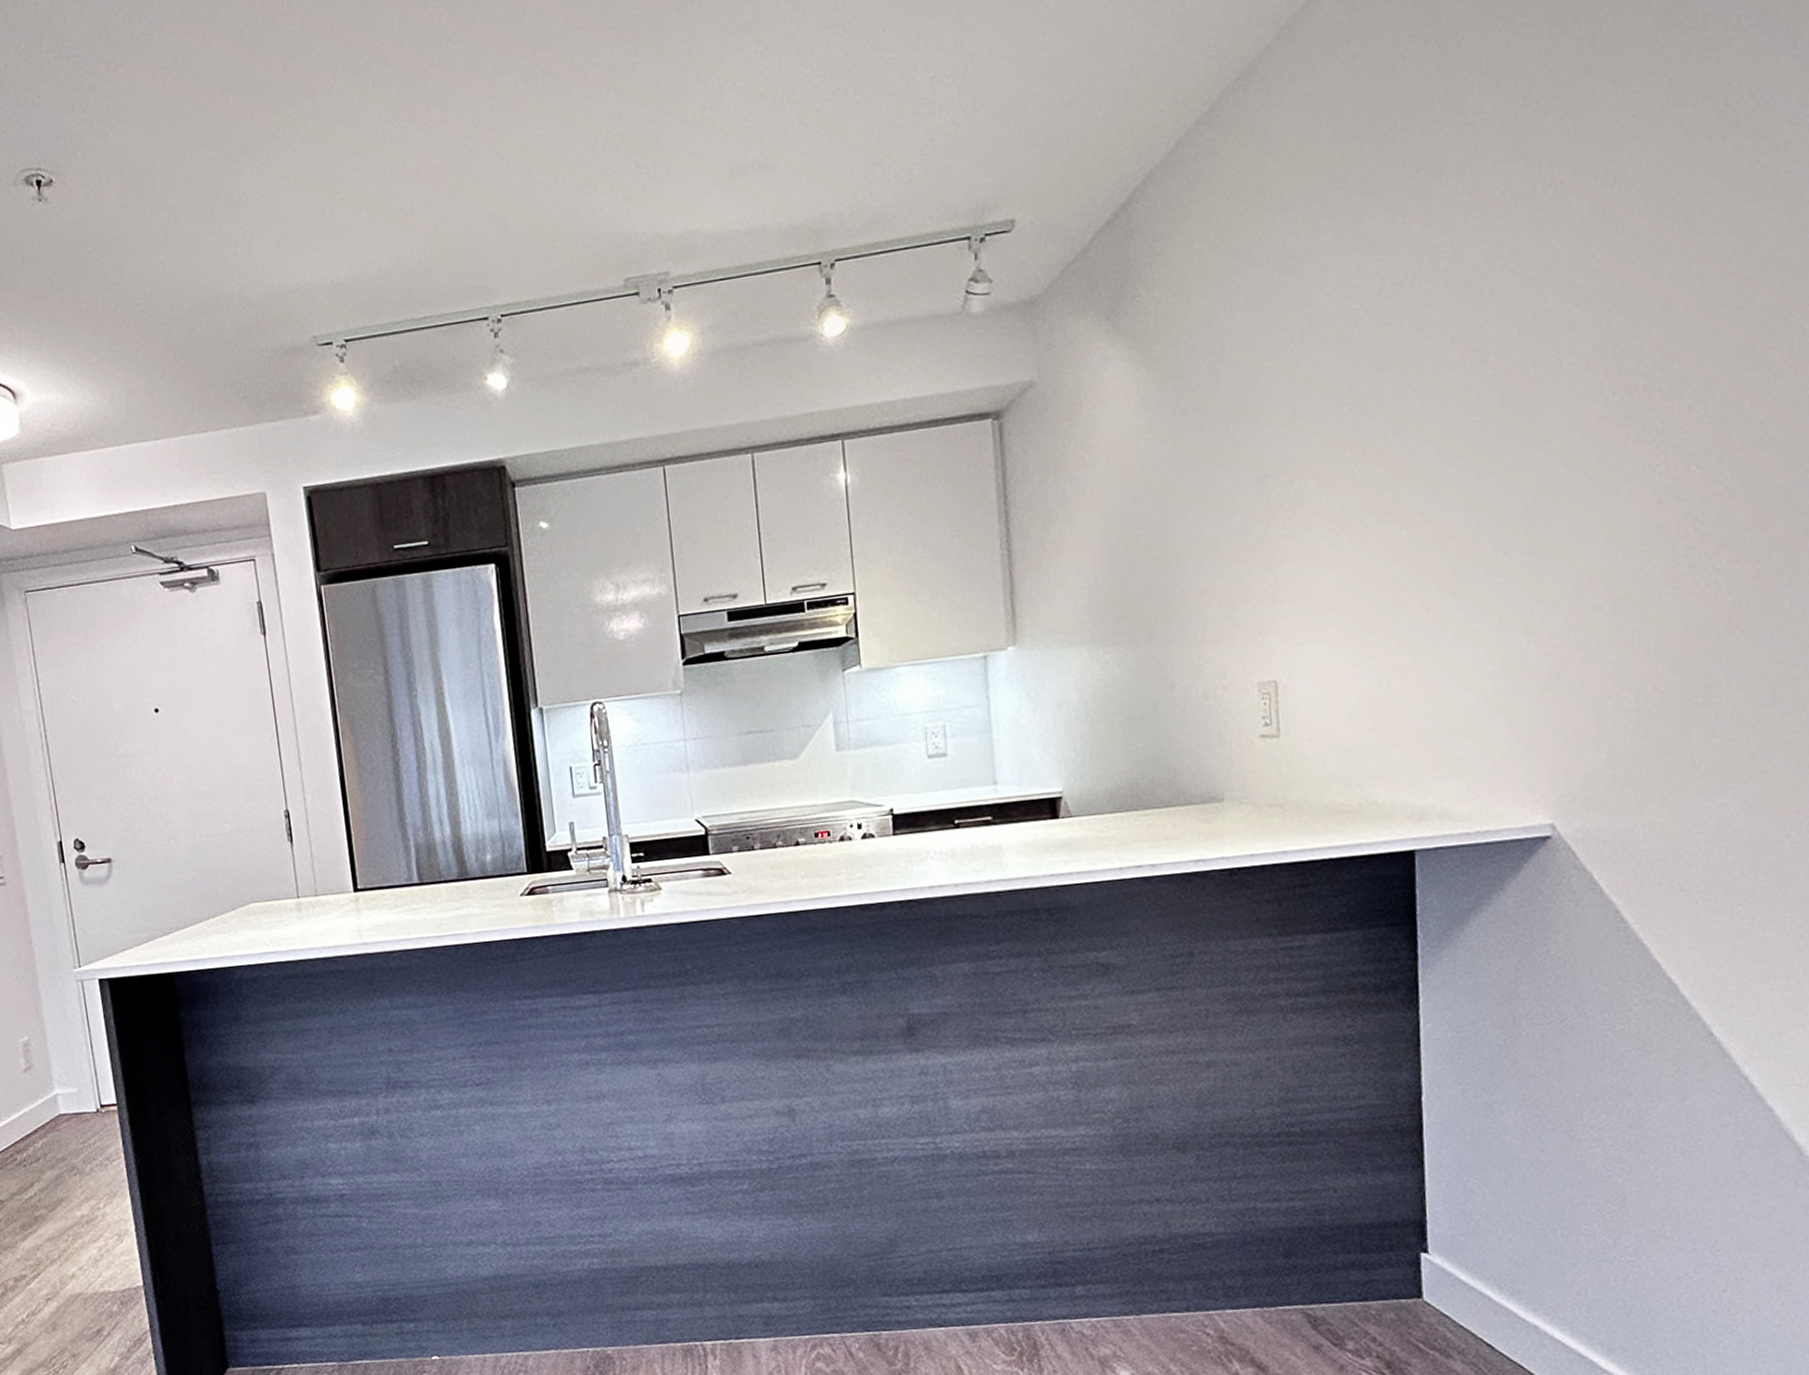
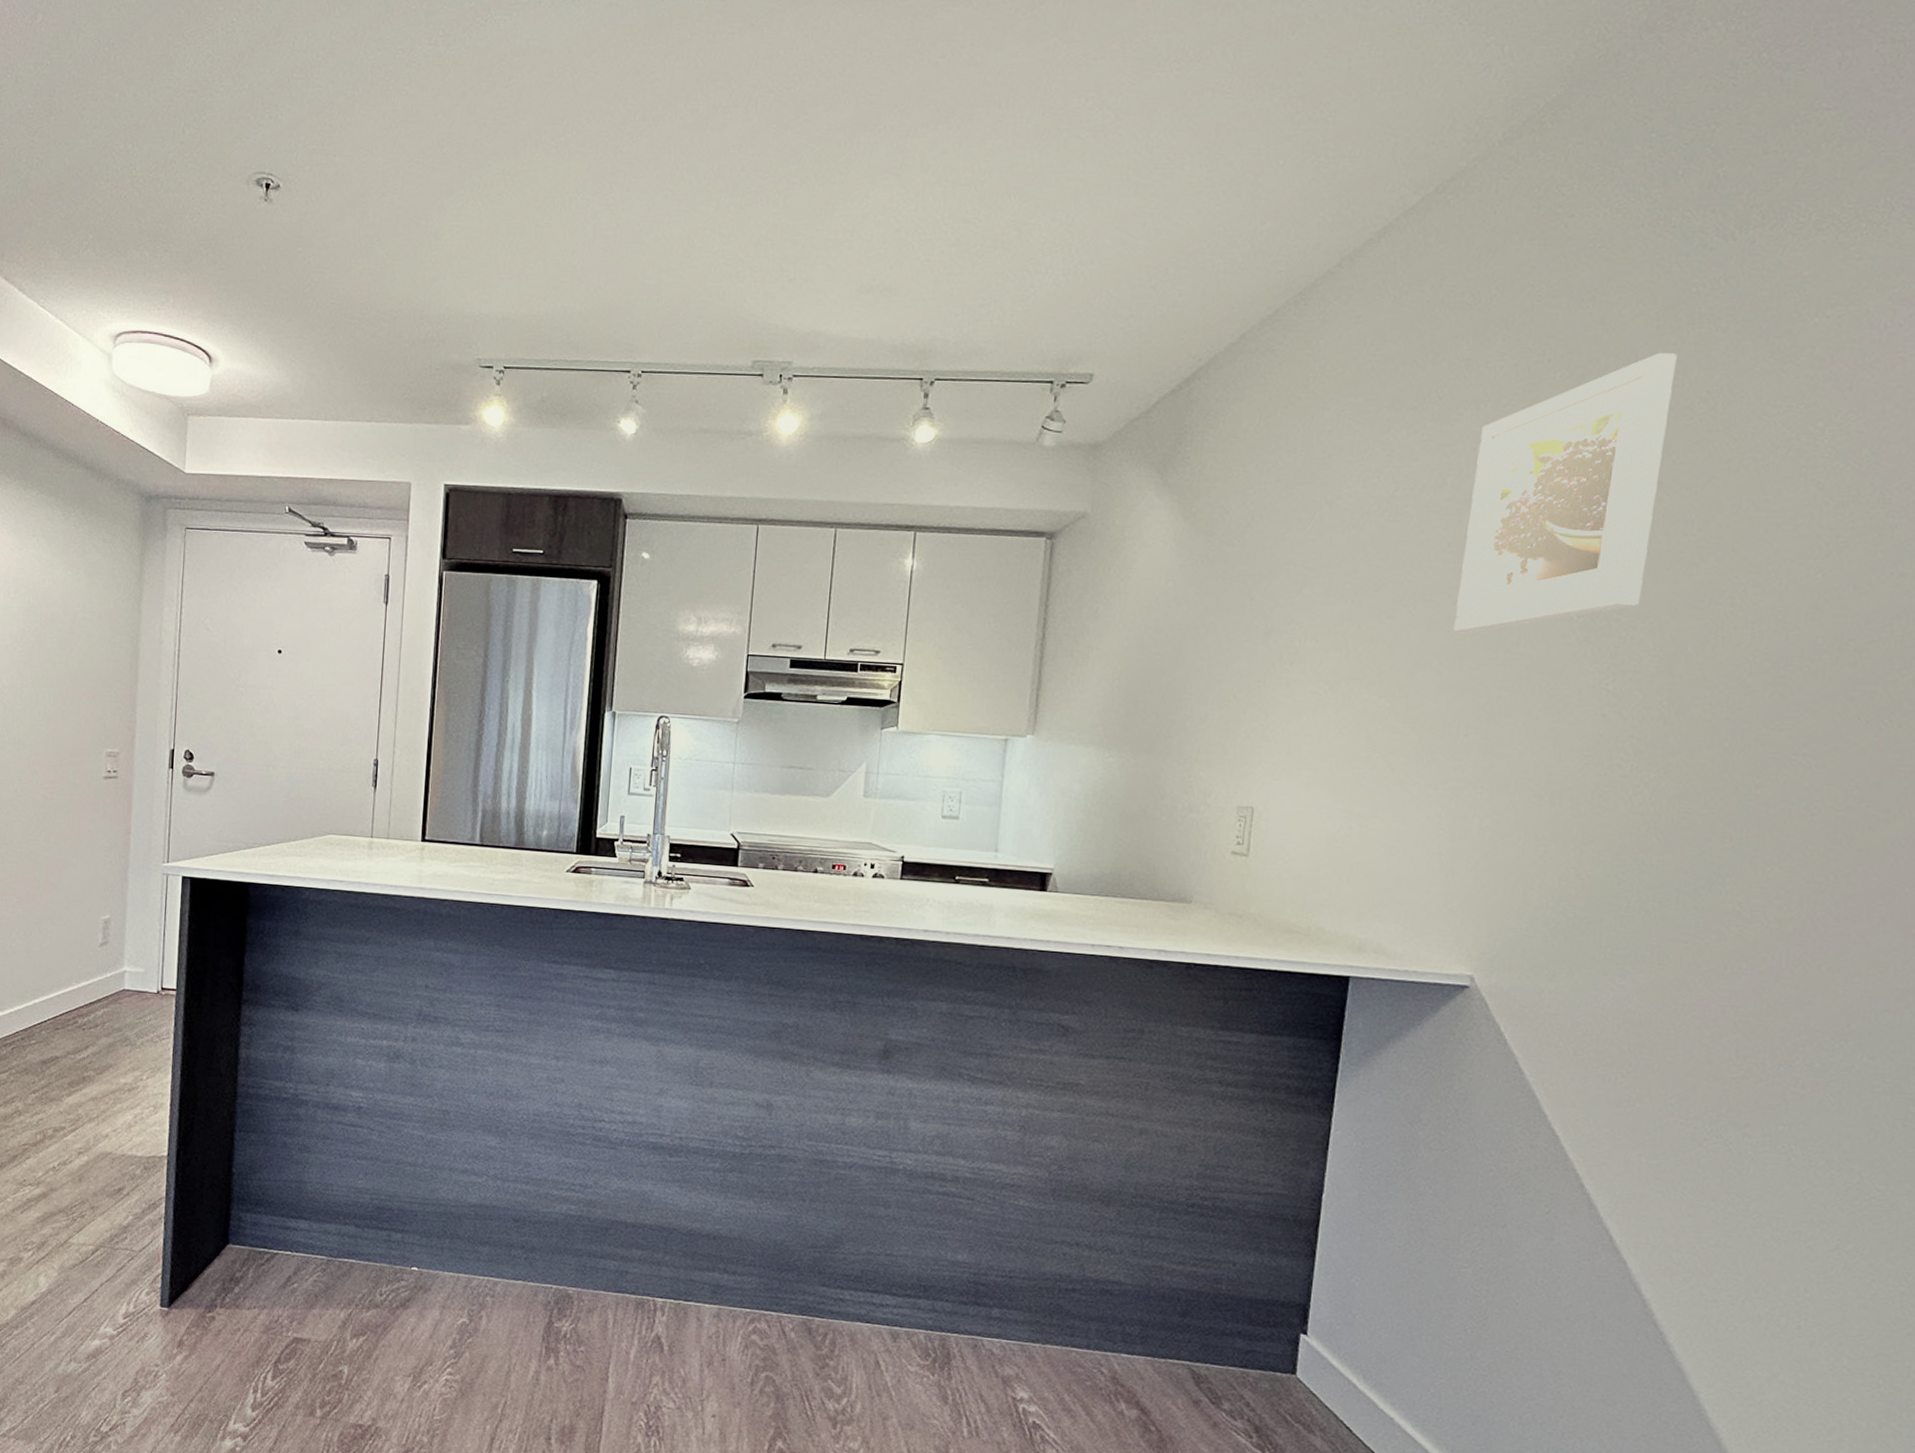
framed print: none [1470,65,1685,438] -> present [1453,352,1677,632]

